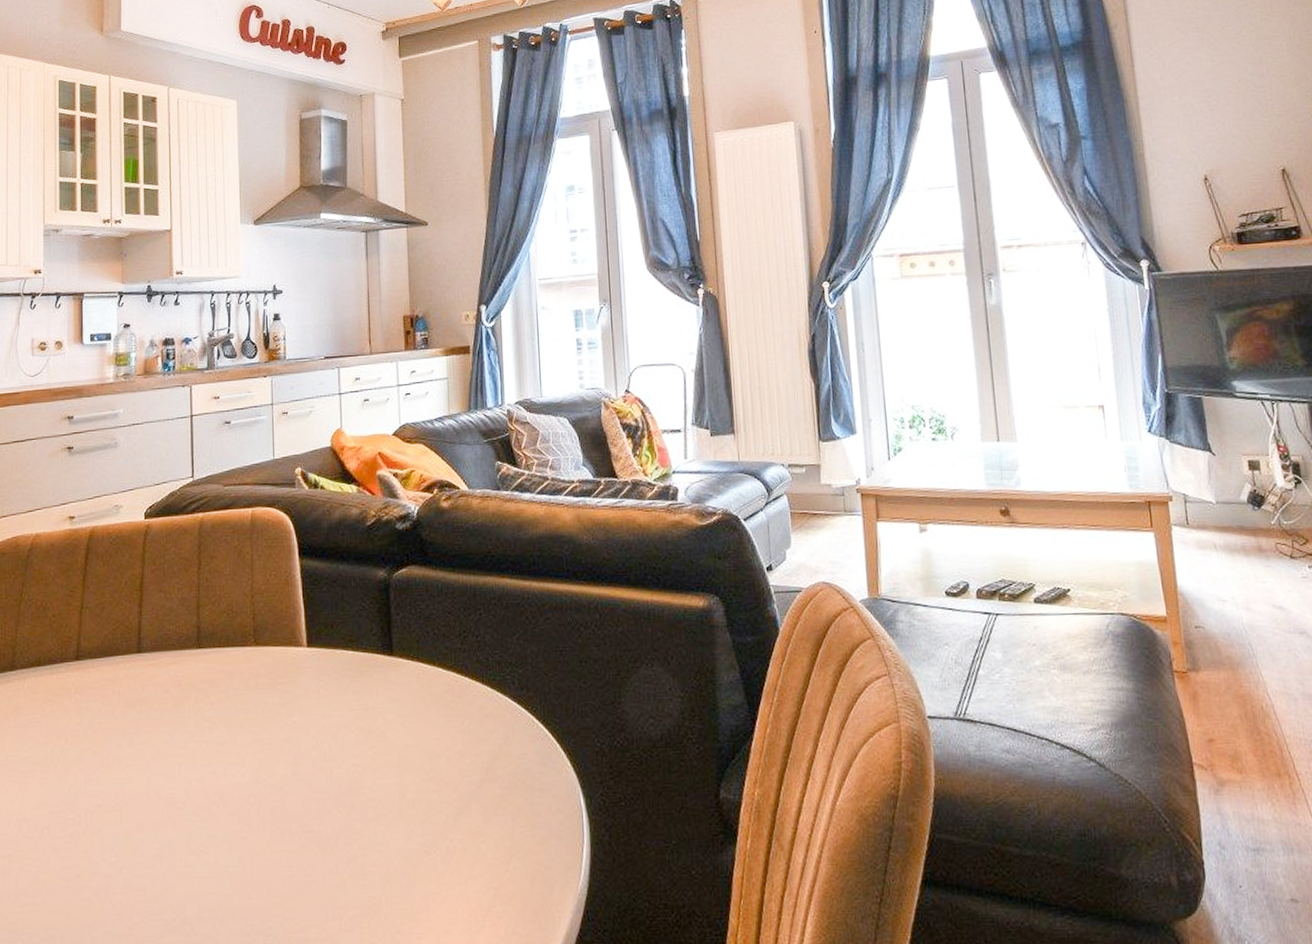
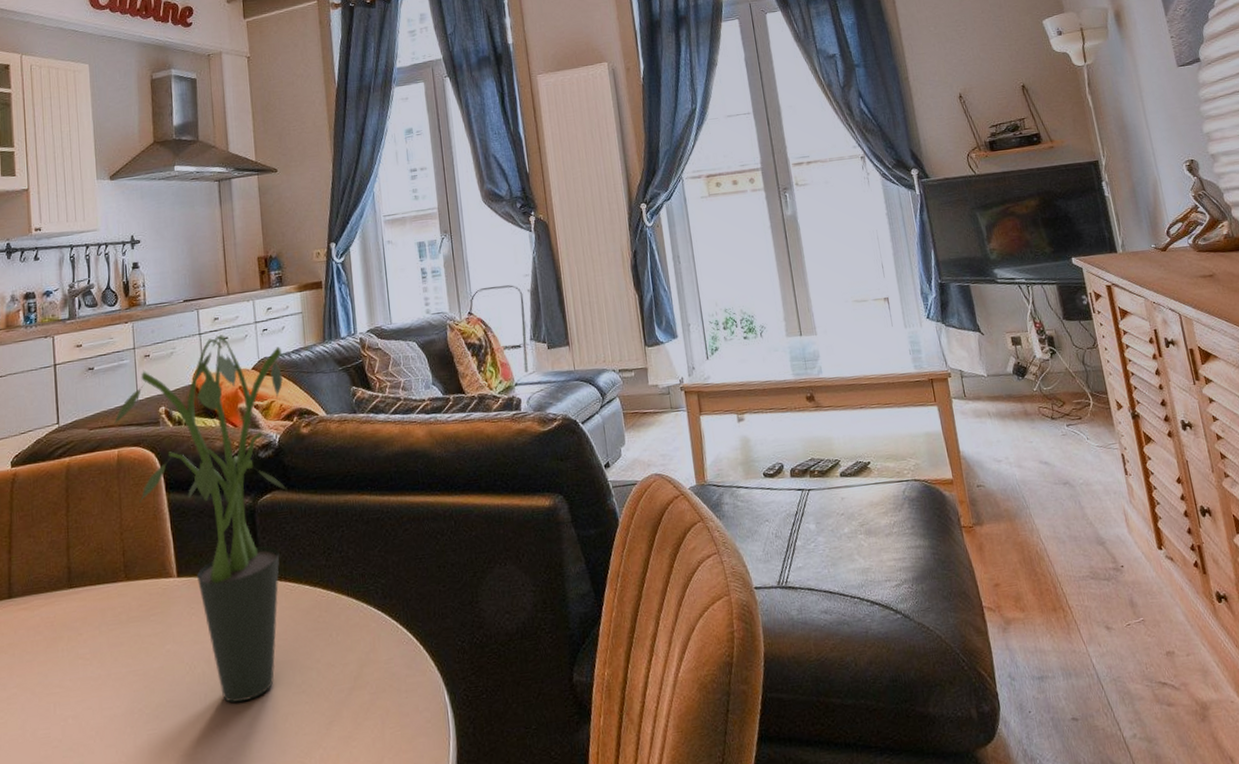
potted plant: none [249,396,424,784] -> present [114,334,286,704]

